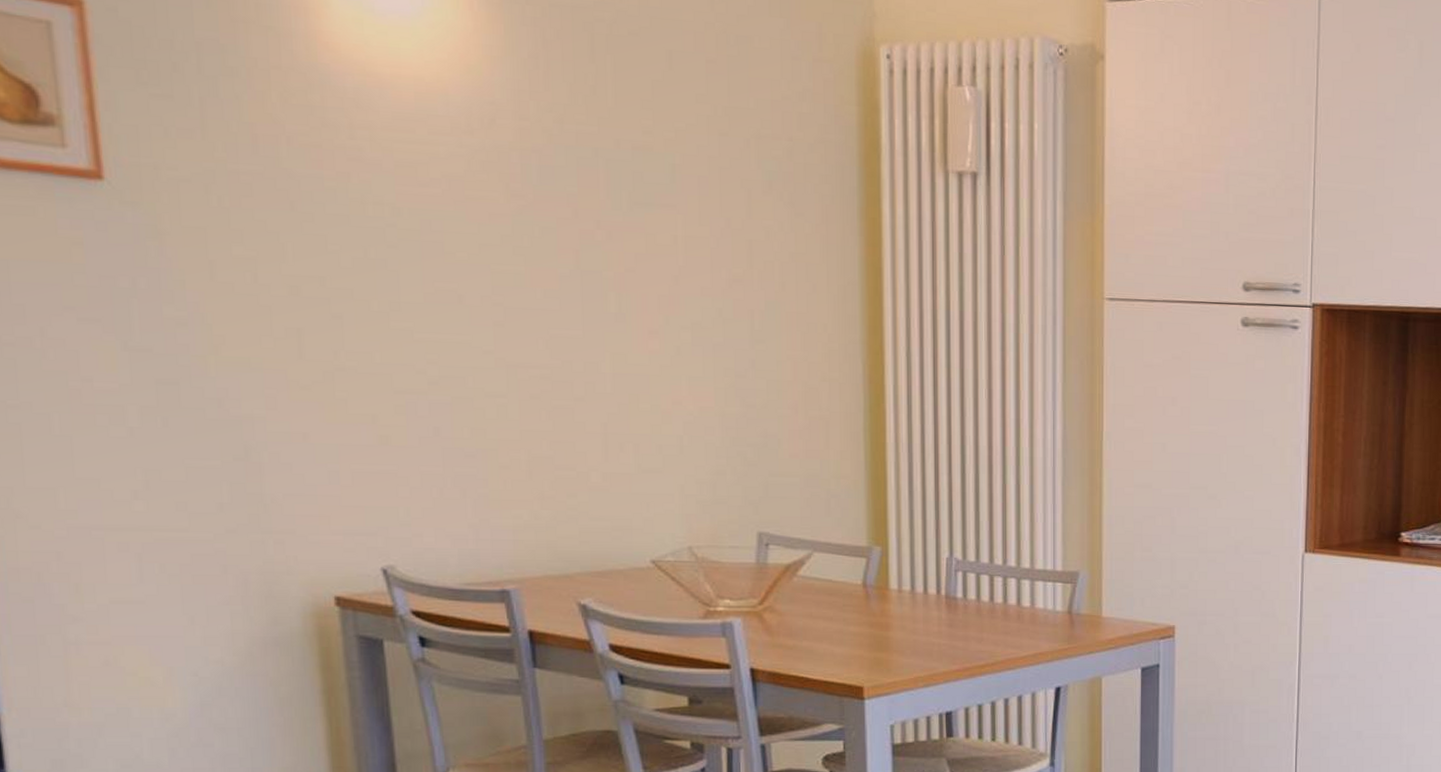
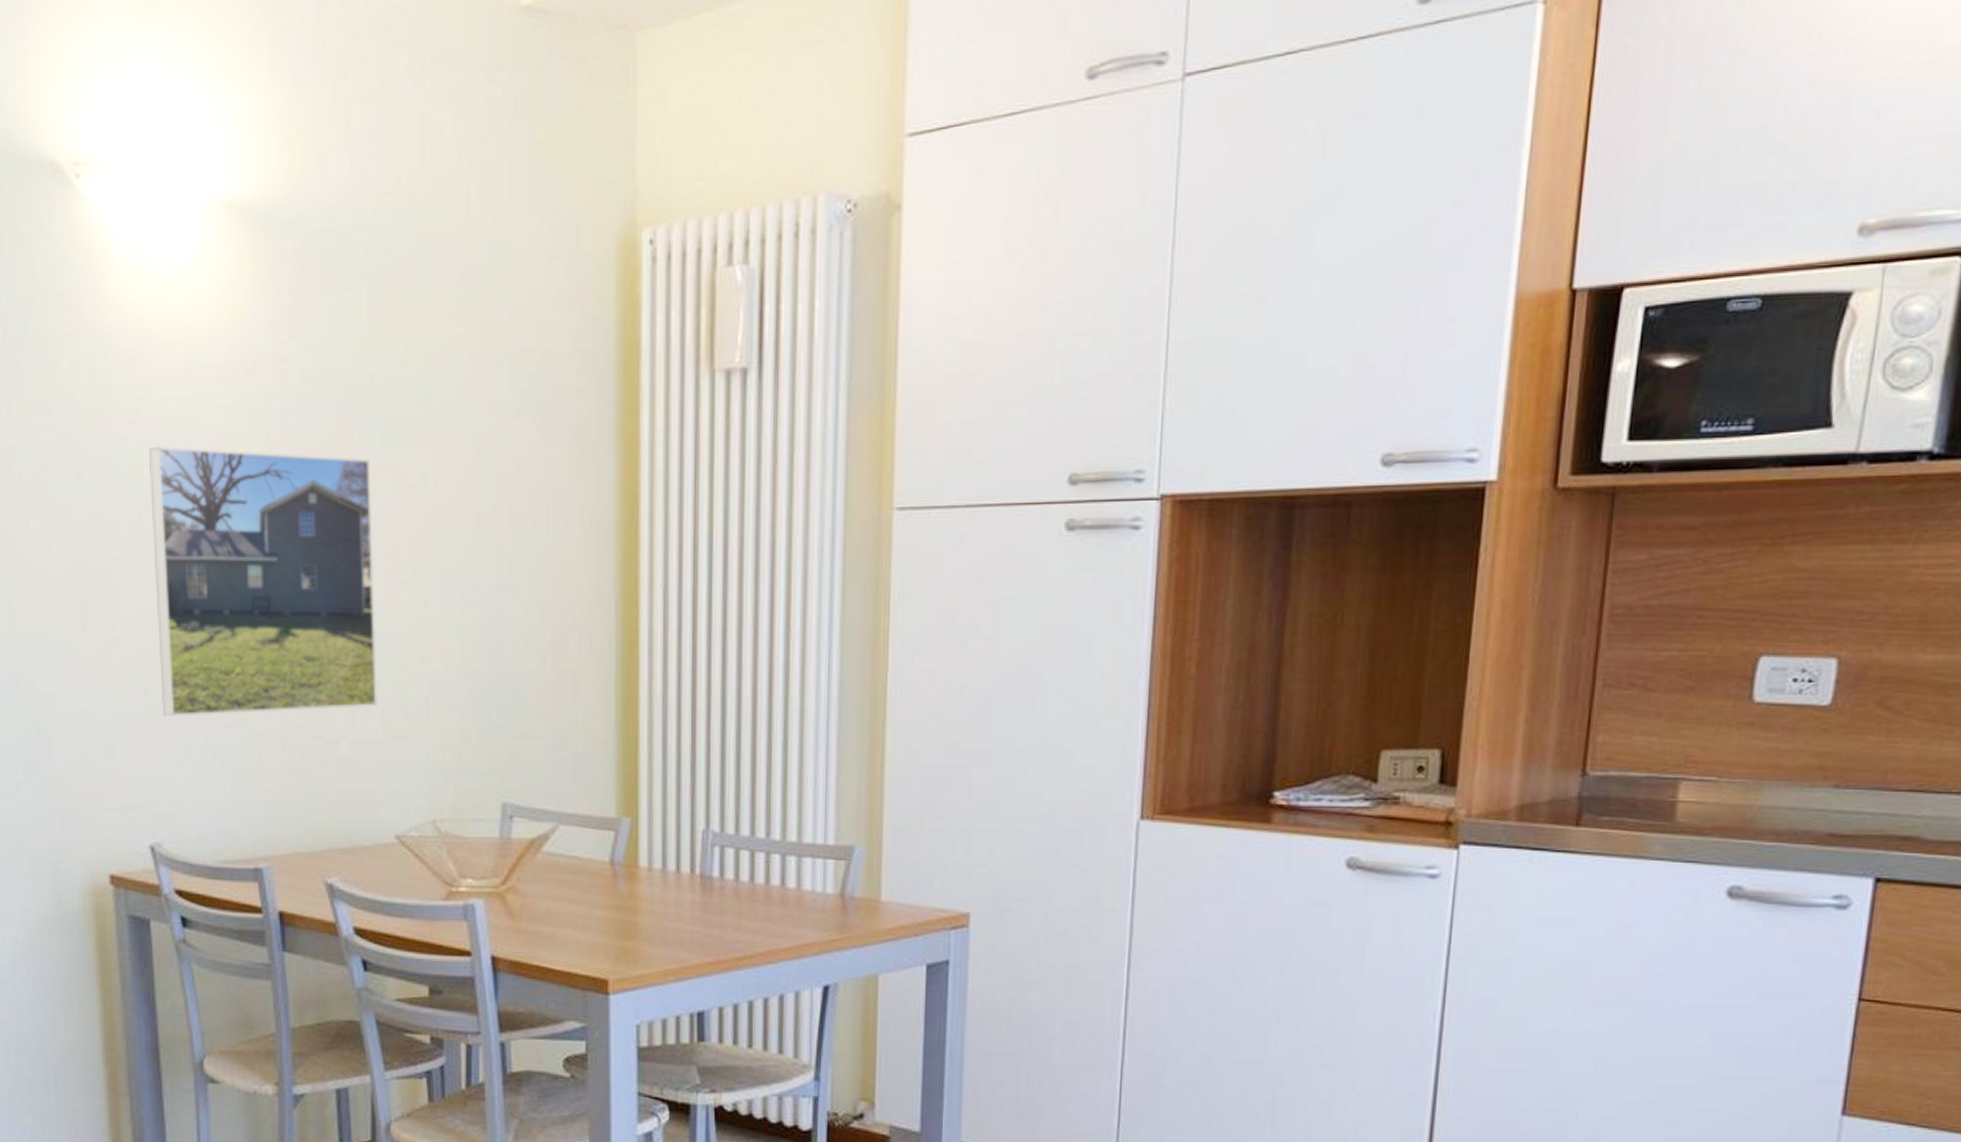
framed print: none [374,185,631,446] -> present [148,446,378,716]

